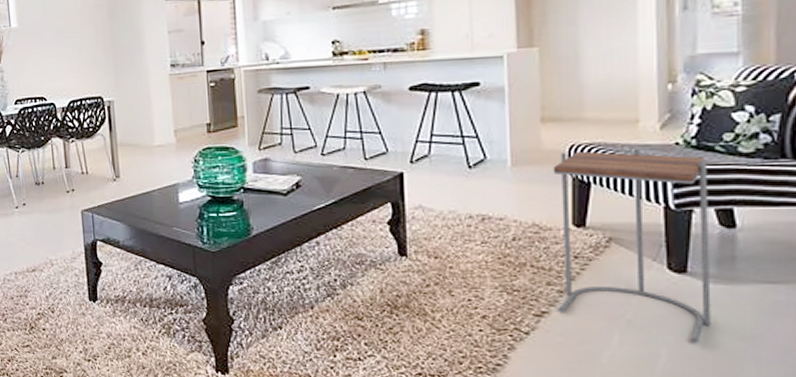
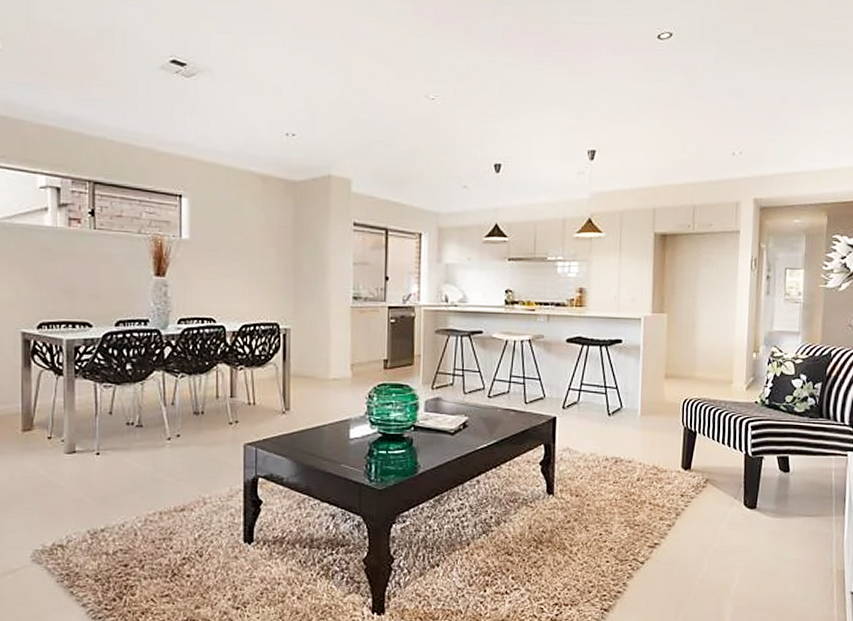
side table: present [553,149,711,343] -> none [666,405,774,566]

